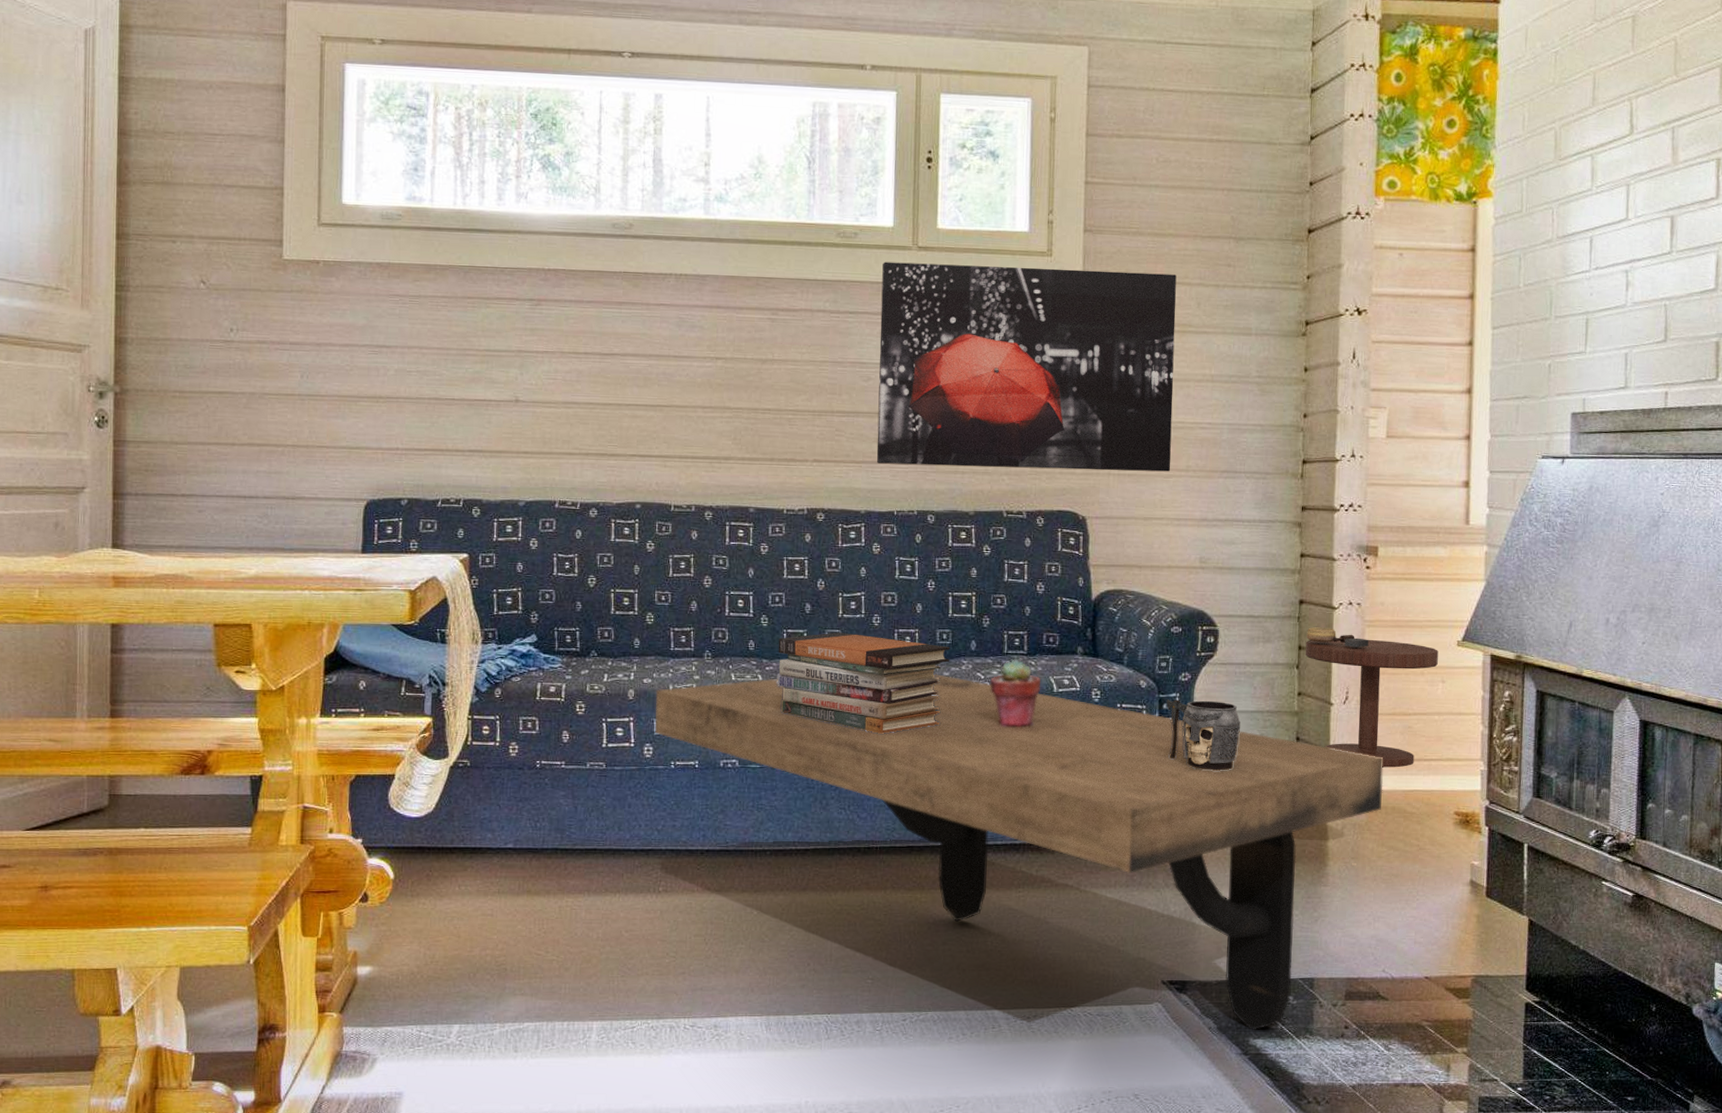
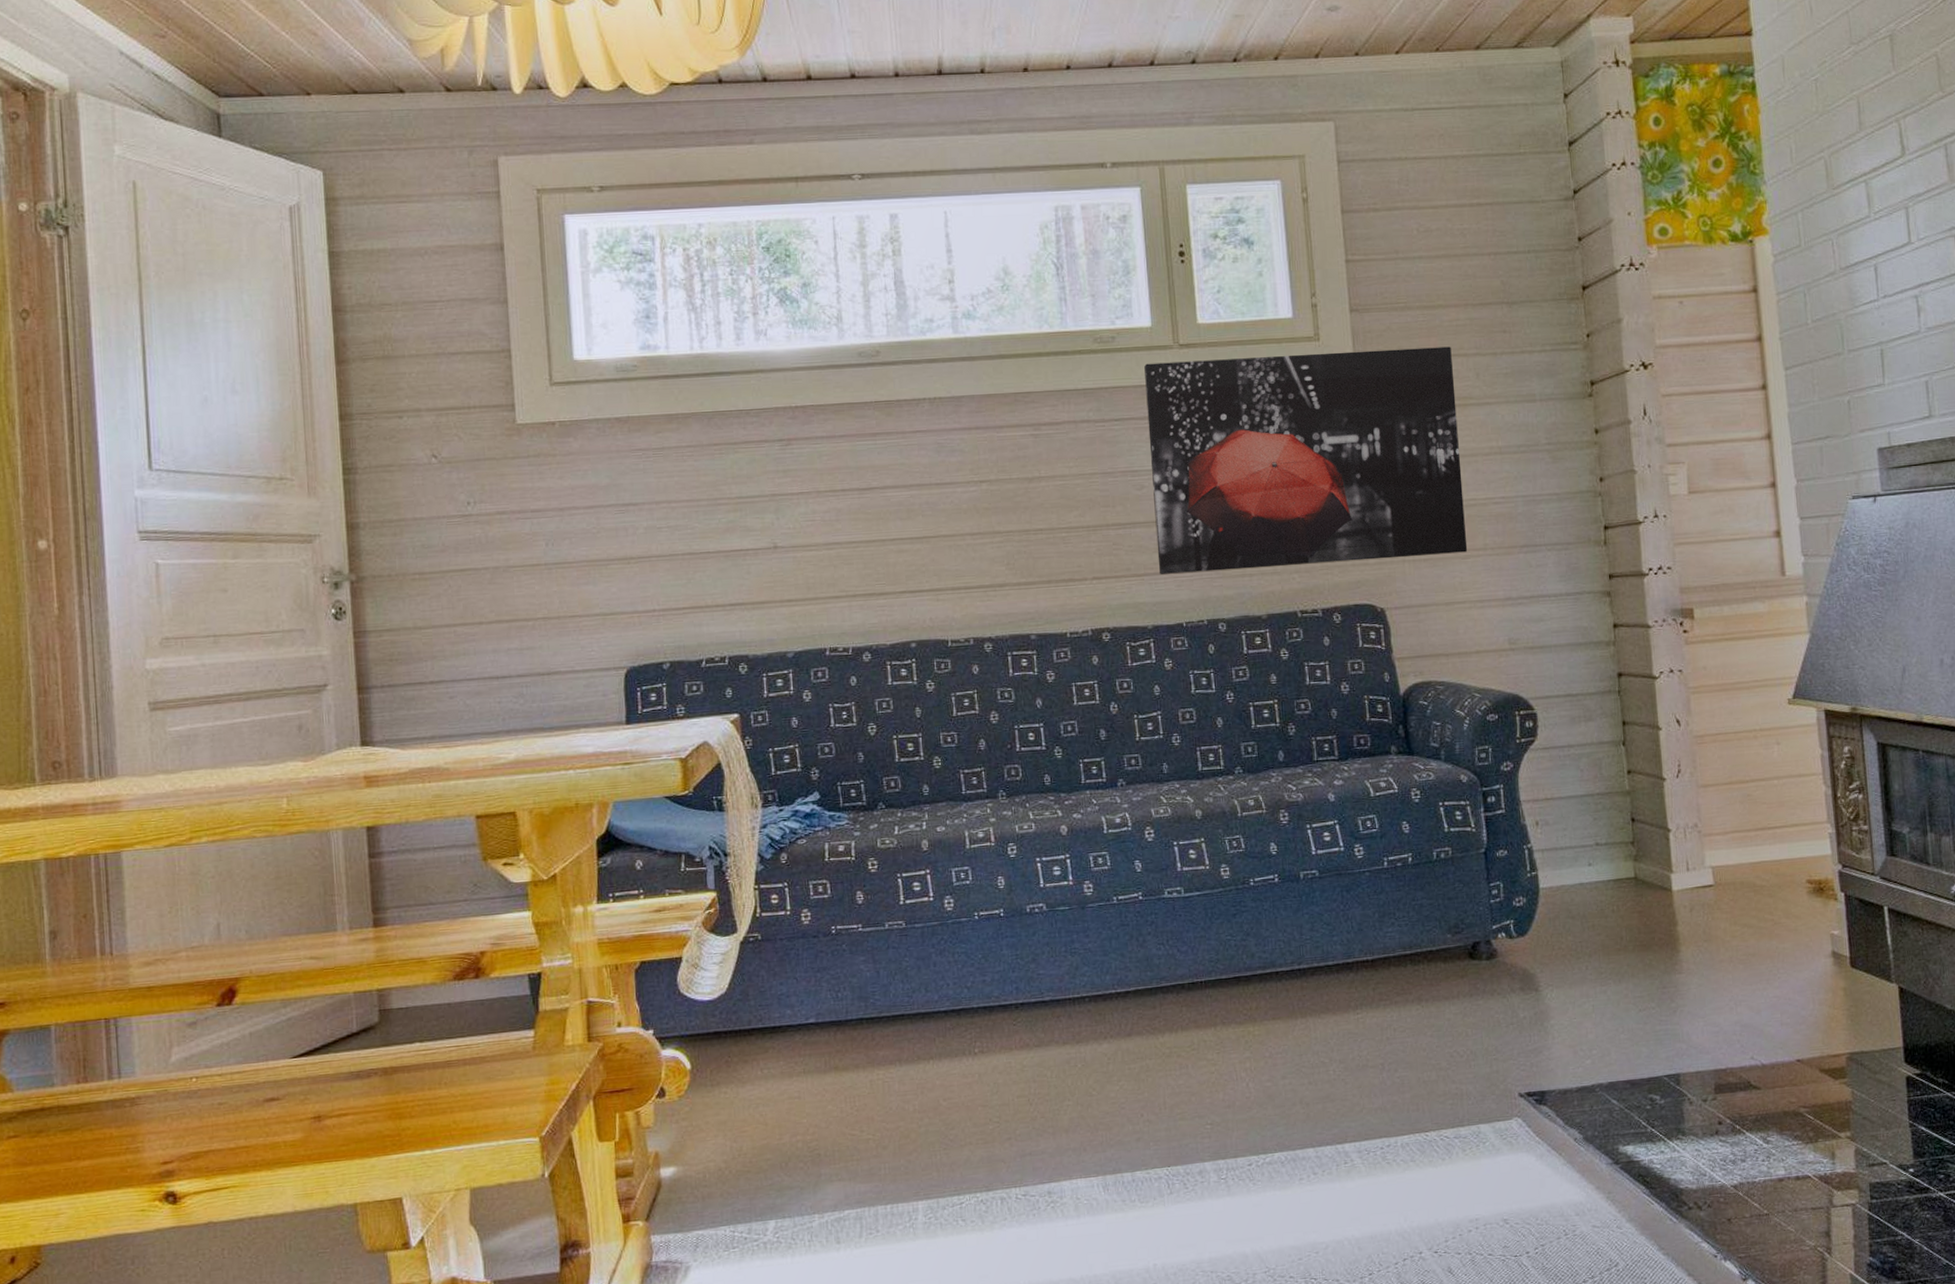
coffee table: present [654,674,1384,1030] -> none [950,790,1729,1137]
book stack: present [777,632,950,734] -> none [1075,756,1258,860]
potted succulent: present [990,659,1041,728] -> none [1303,765,1357,839]
mug: present [1166,699,1240,771] -> none [1491,788,1572,863]
side table: present [1305,627,1438,768] -> none [1629,699,1770,841]

